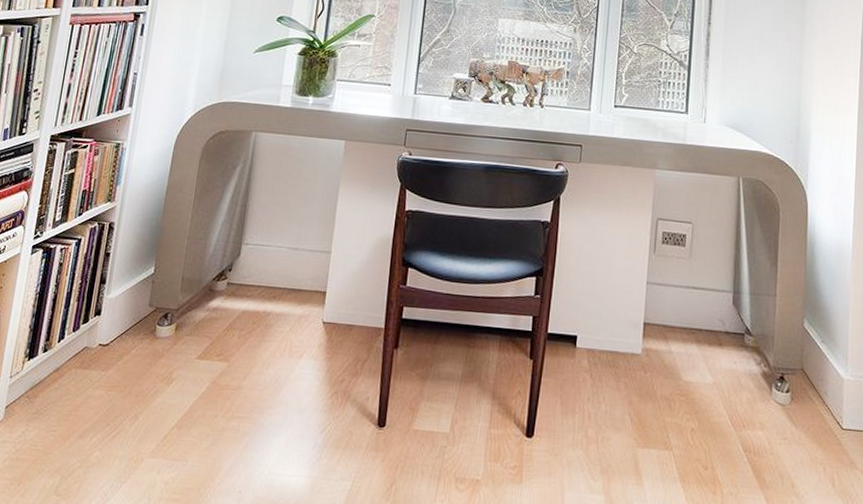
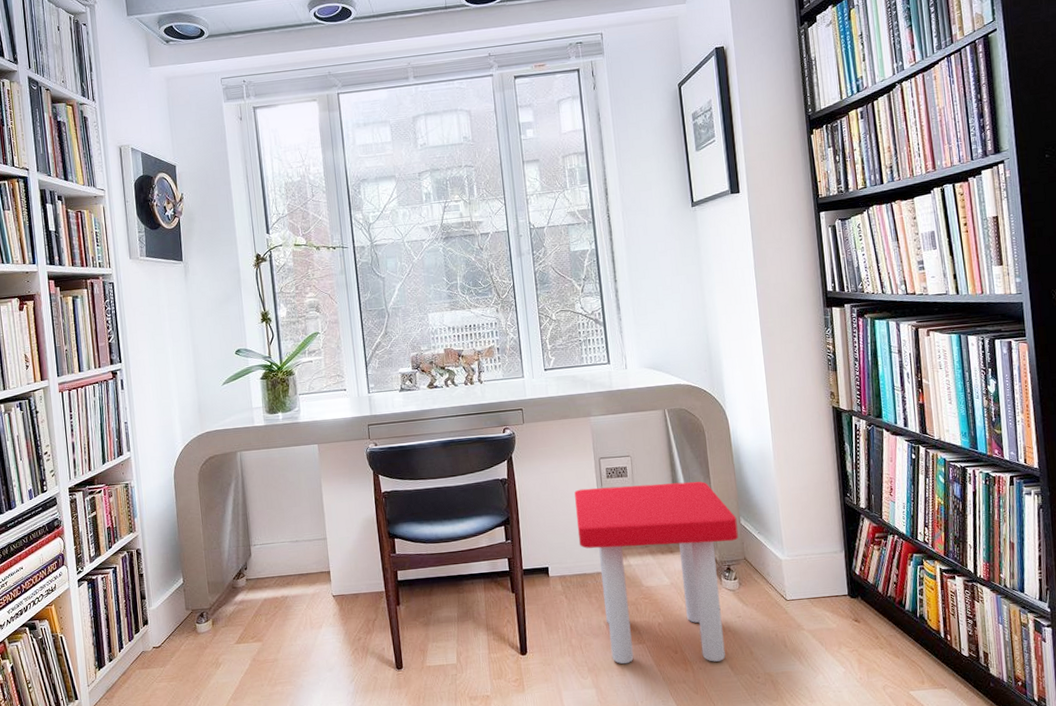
stool: none [617,250,800,489] -> present [574,481,739,665]

